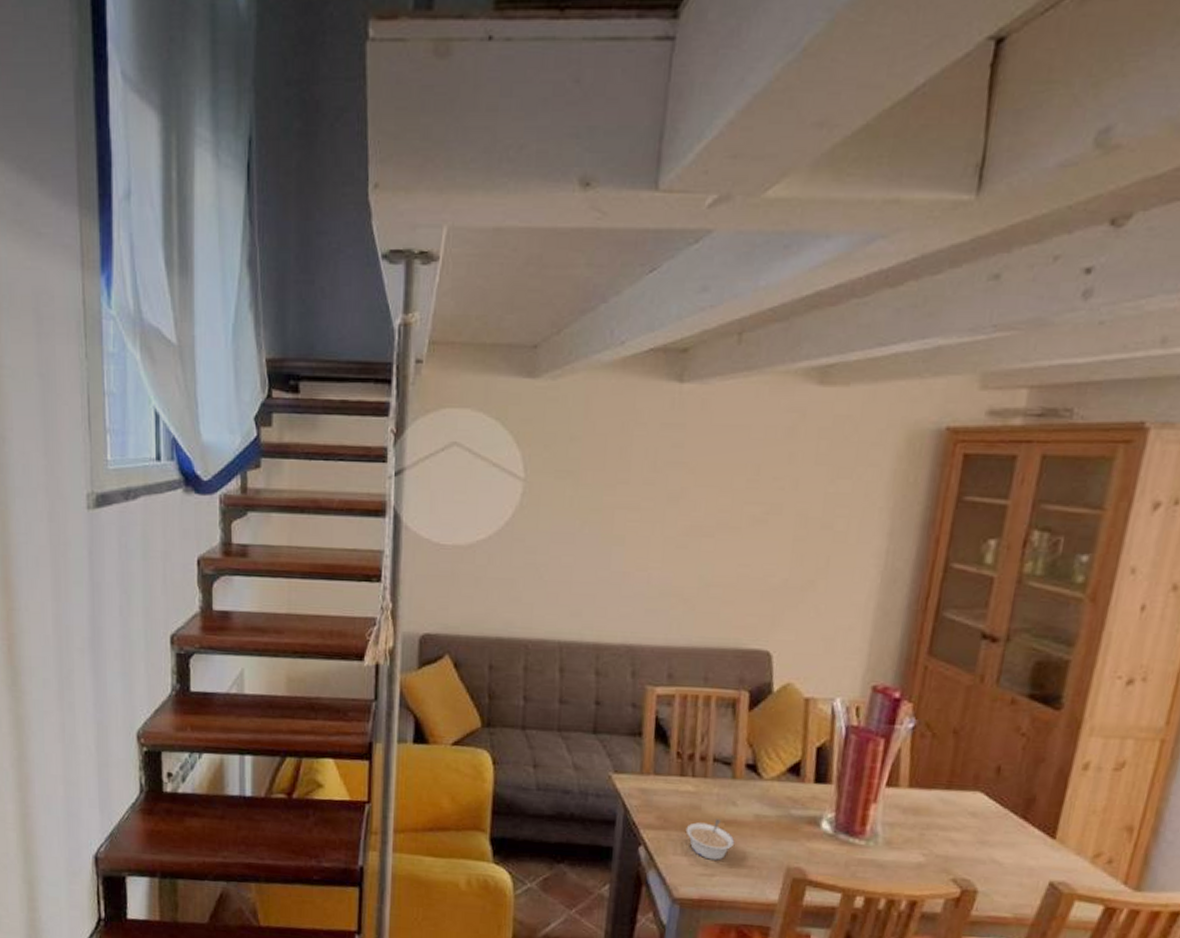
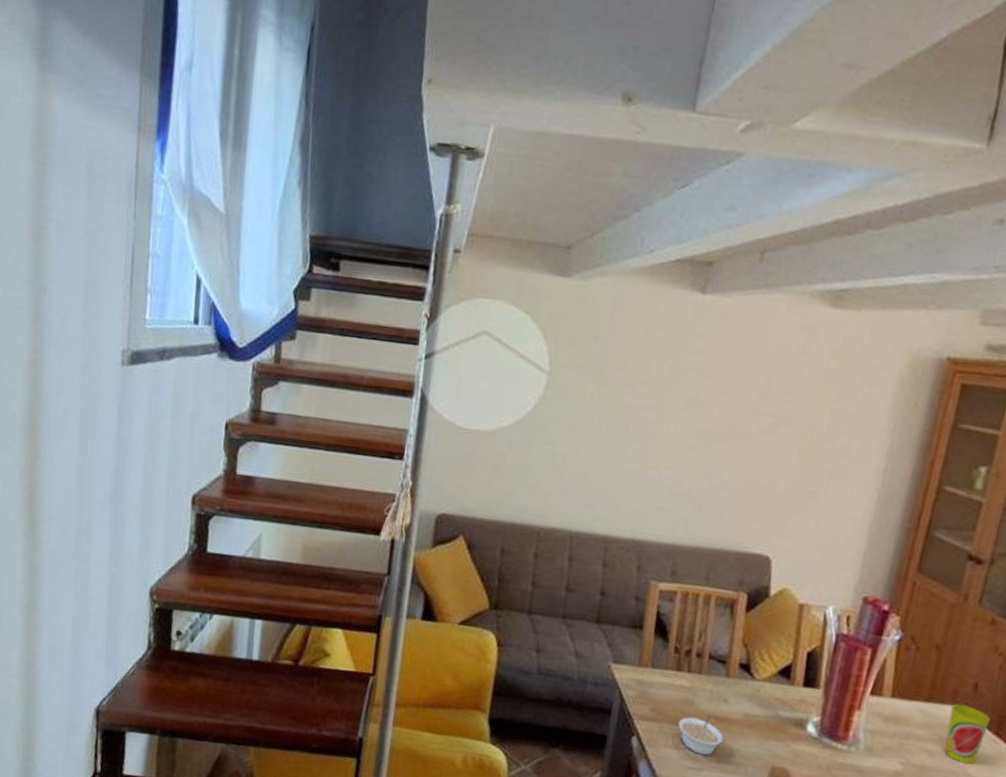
cup: none [968,789,1015,852] -> present [944,703,990,765]

